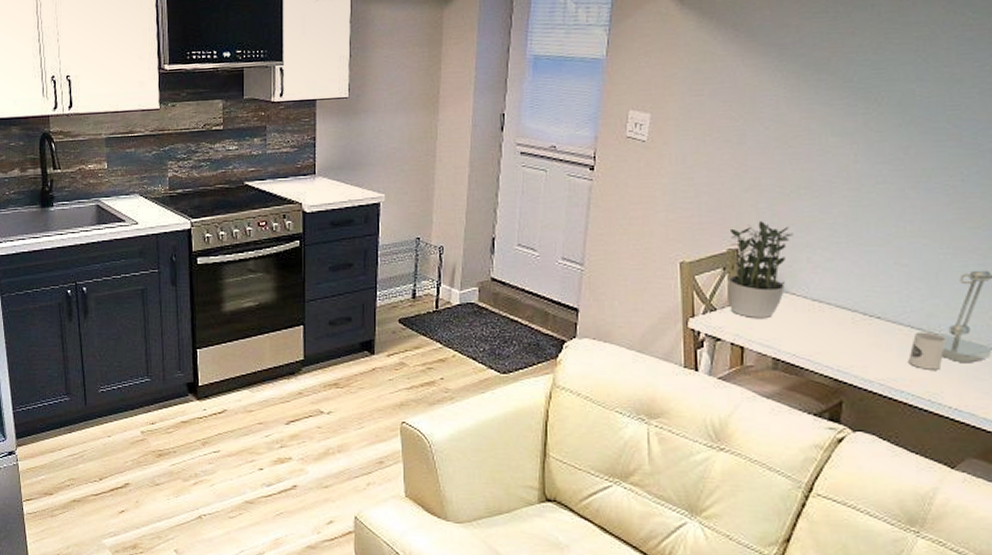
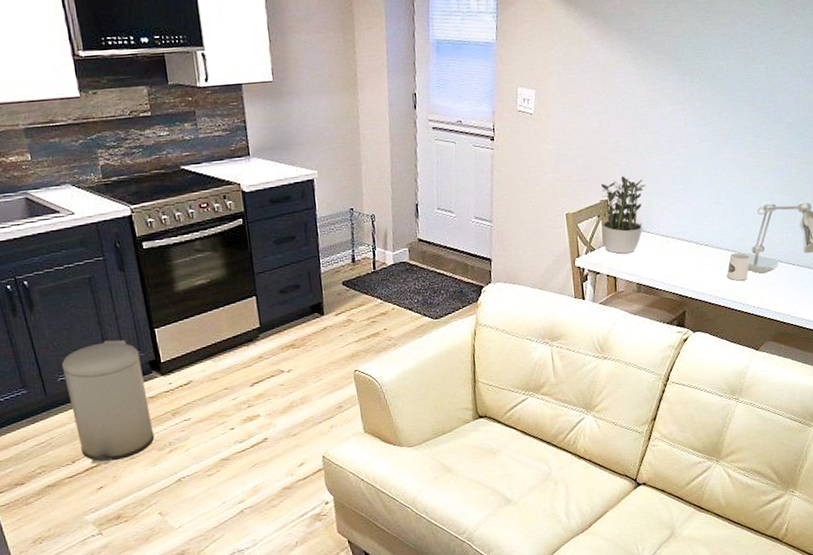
pedal bin: none [104,356,182,486] -> present [61,340,155,465]

